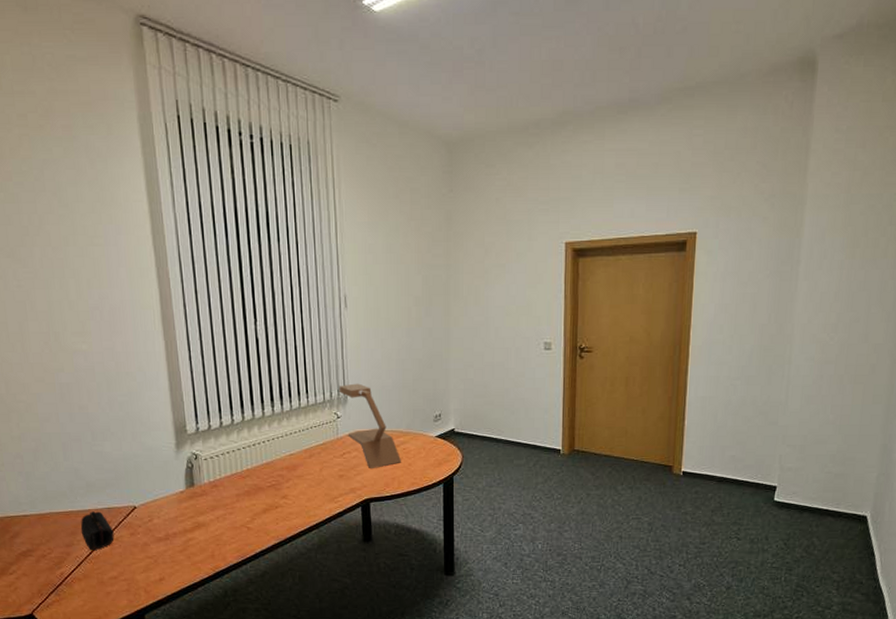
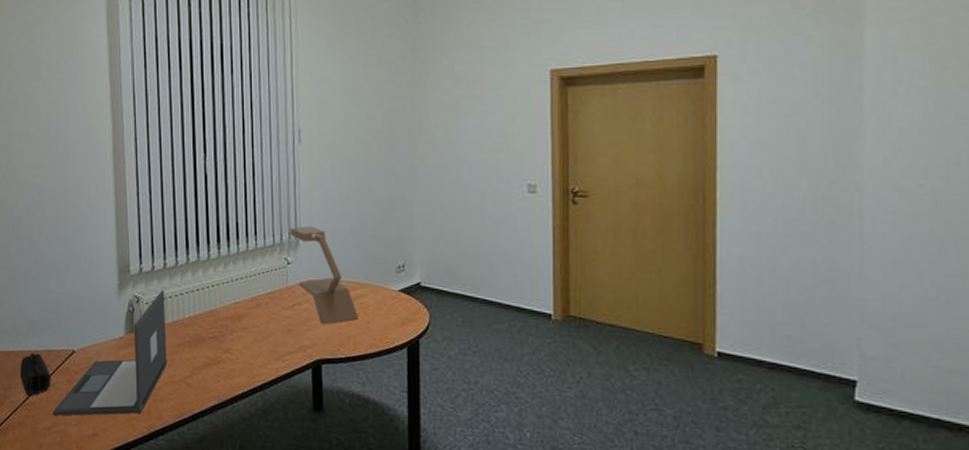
laptop: none [118,447,229,566] -> present [53,290,168,416]

